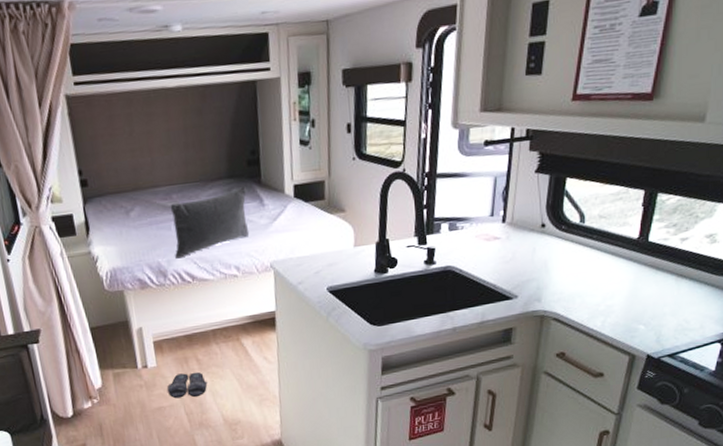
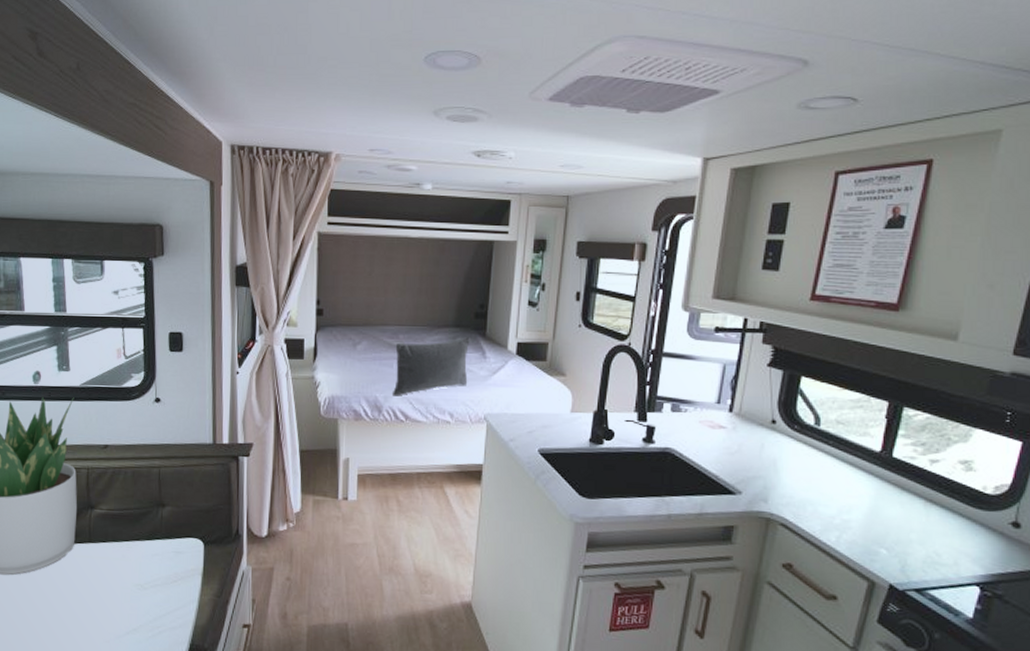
slippers: present [167,372,208,399] -> none [364,512,404,539]

